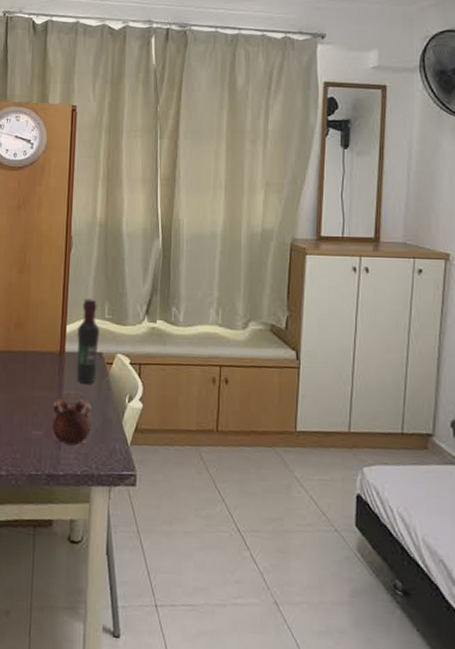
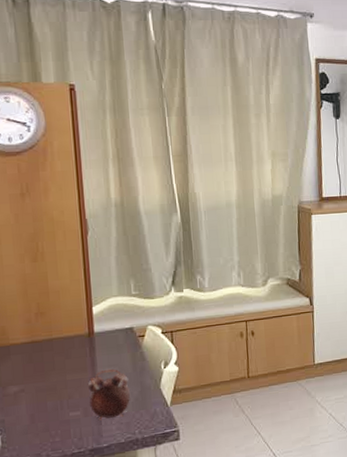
wine bottle: present [76,297,100,384] -> none [104,277,130,359]

